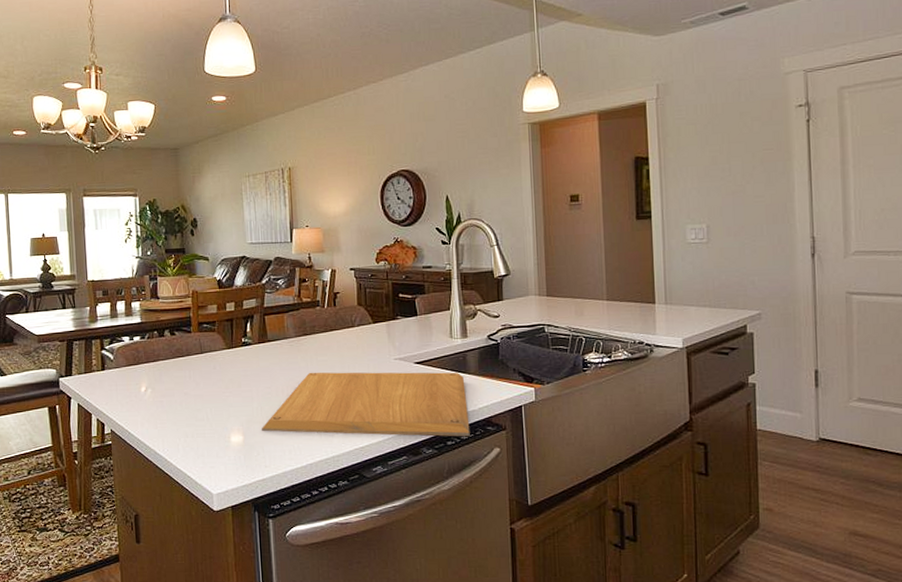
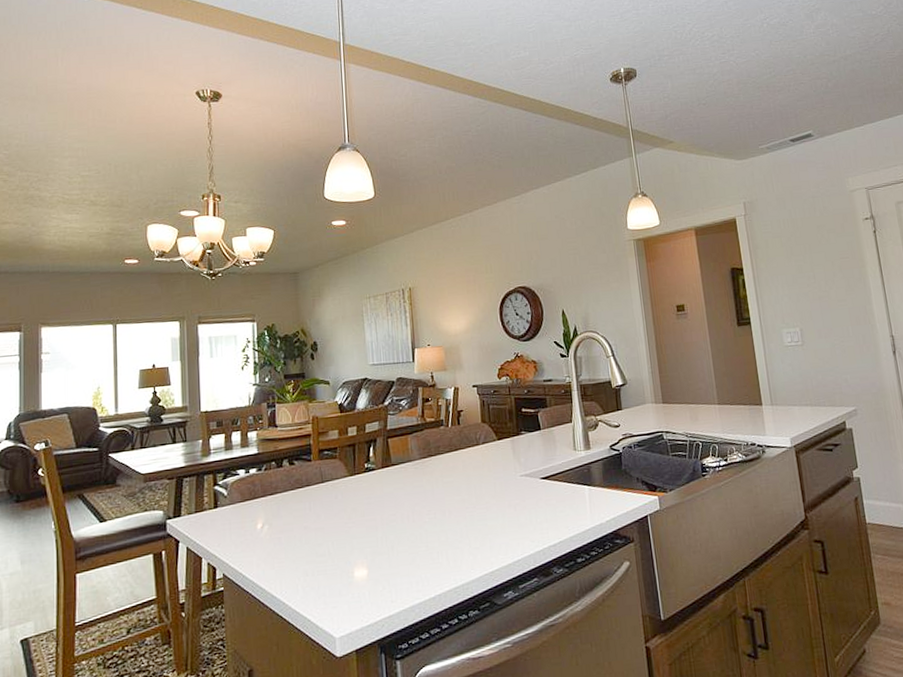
chopping board: present [262,372,470,437] -> none [387,485,600,563]

